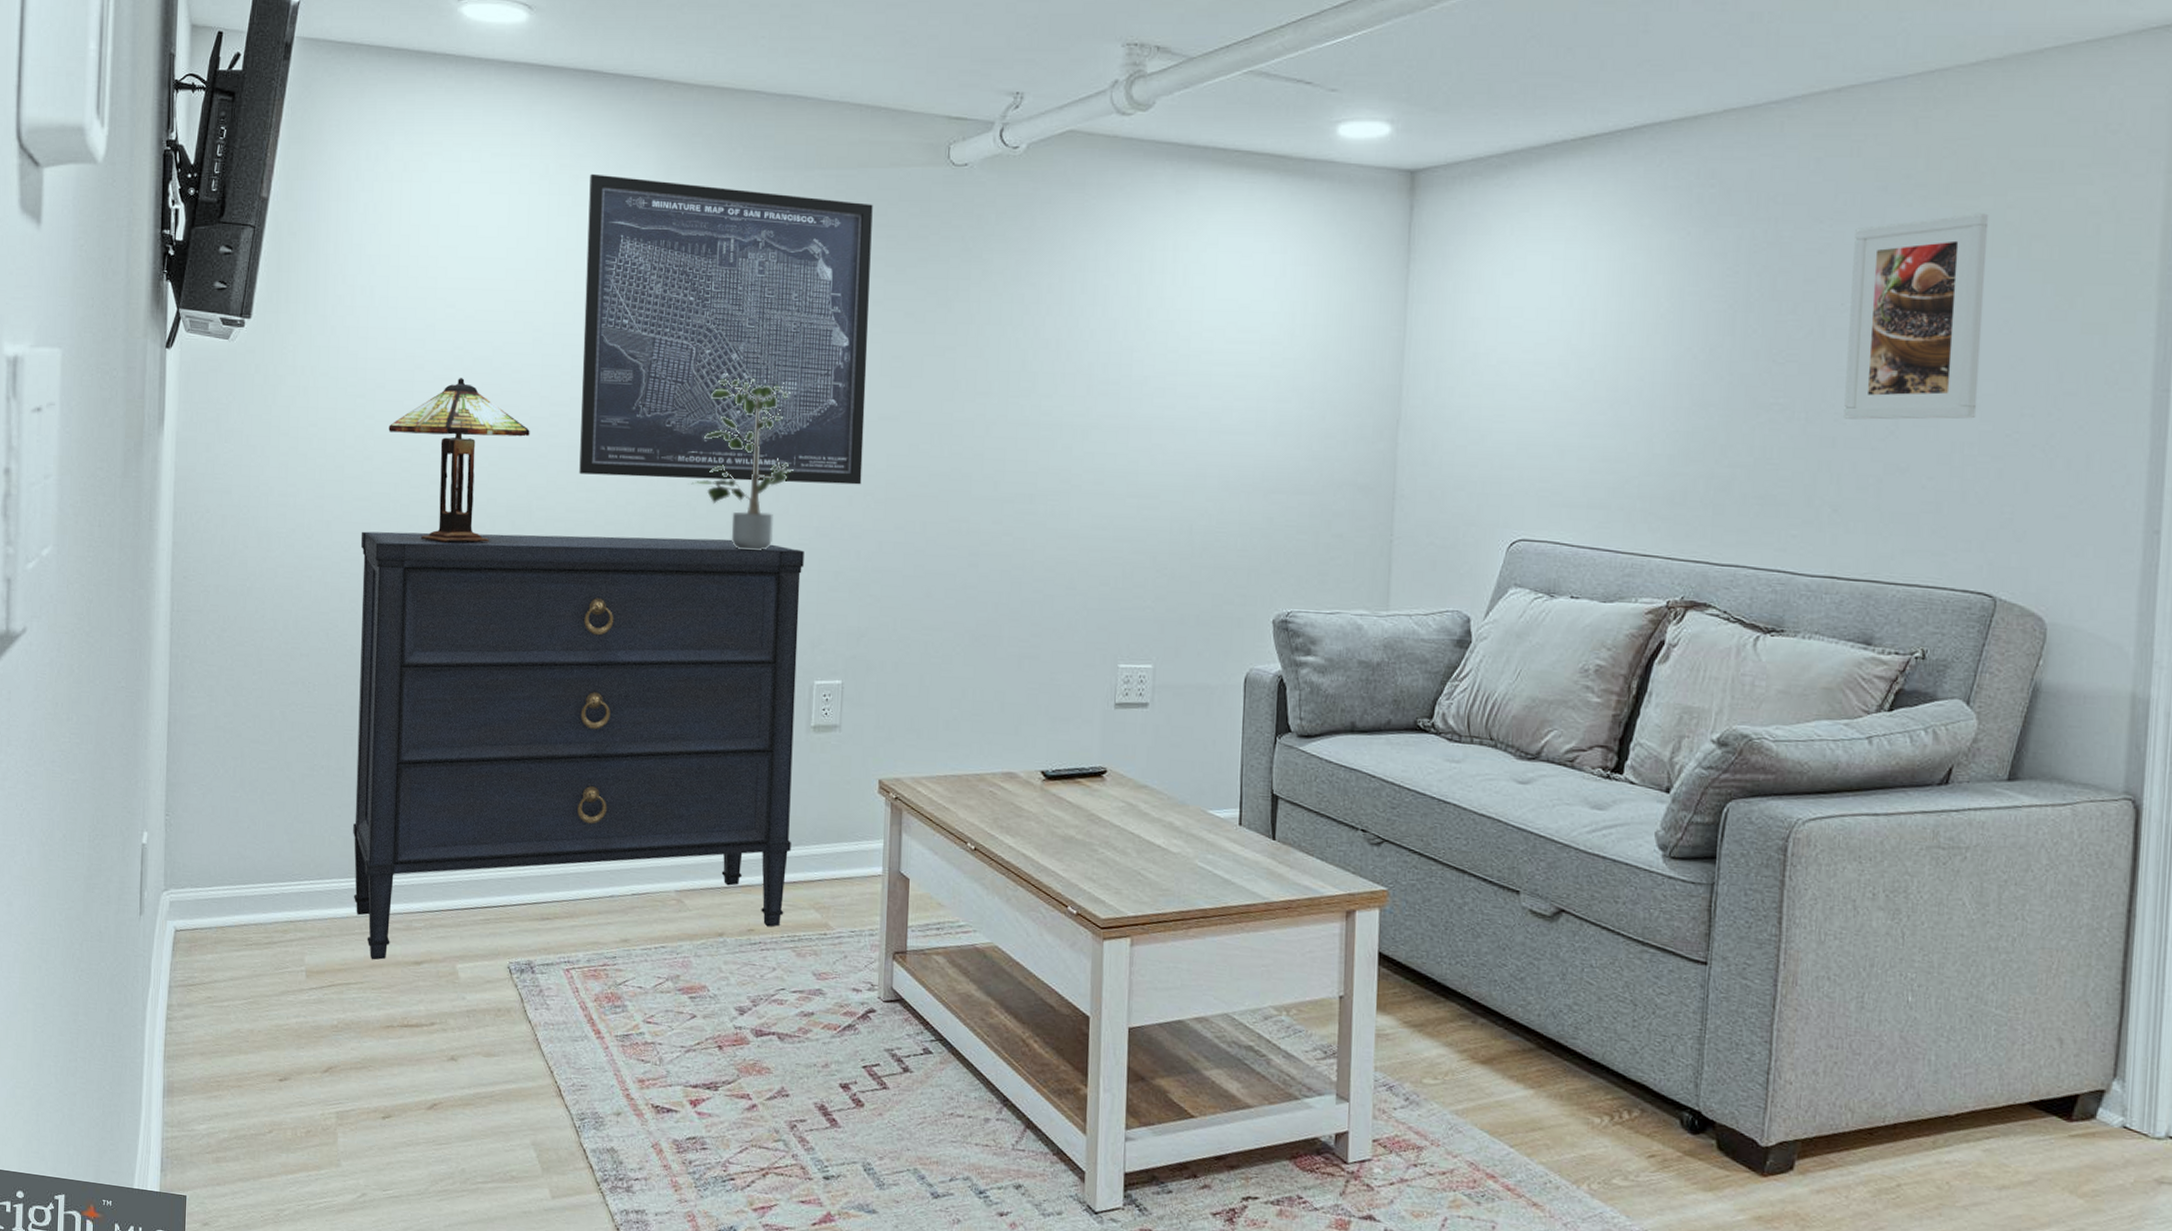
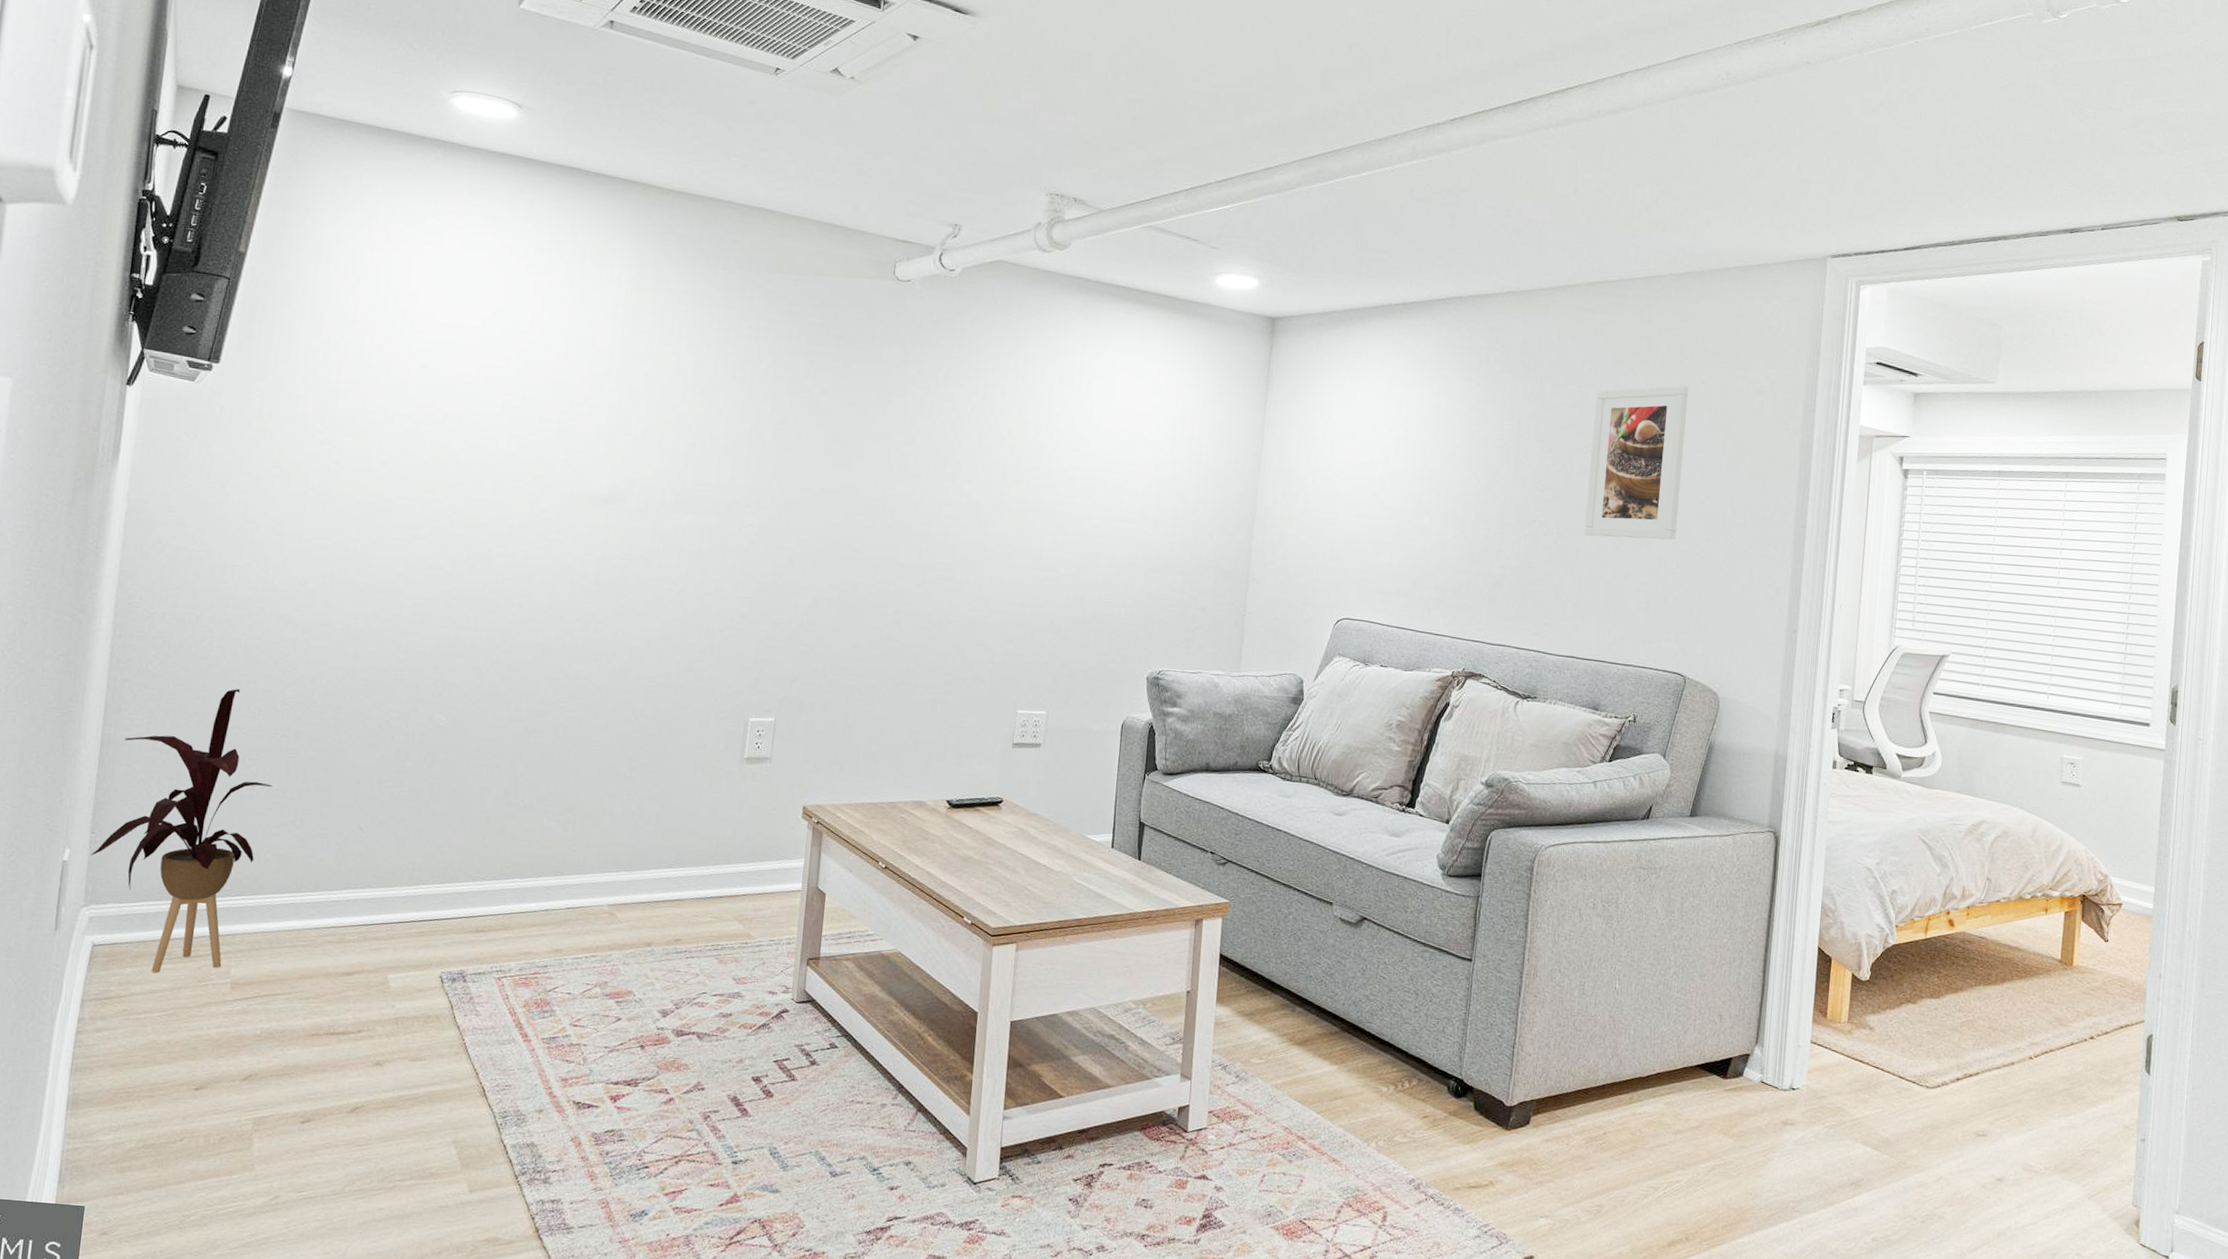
house plant: none [166,663,332,959] -> present [90,689,273,973]
dresser: present [353,531,804,960] -> none [286,568,747,972]
table lamp: present [388,378,530,543] -> none [354,432,495,583]
wall art: present [579,173,873,485] -> none [540,258,826,548]
potted plant: present [691,375,792,551] -> none [645,445,741,602]

